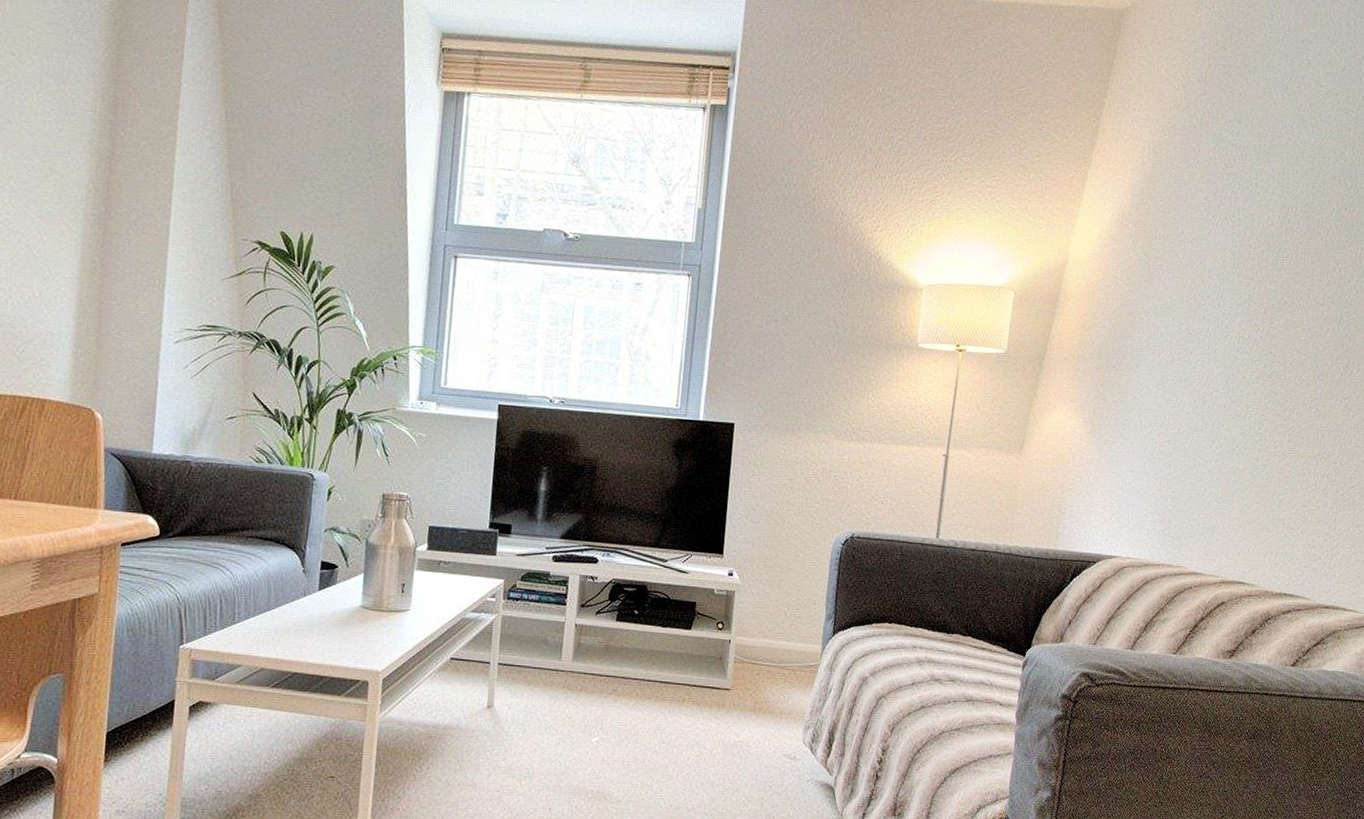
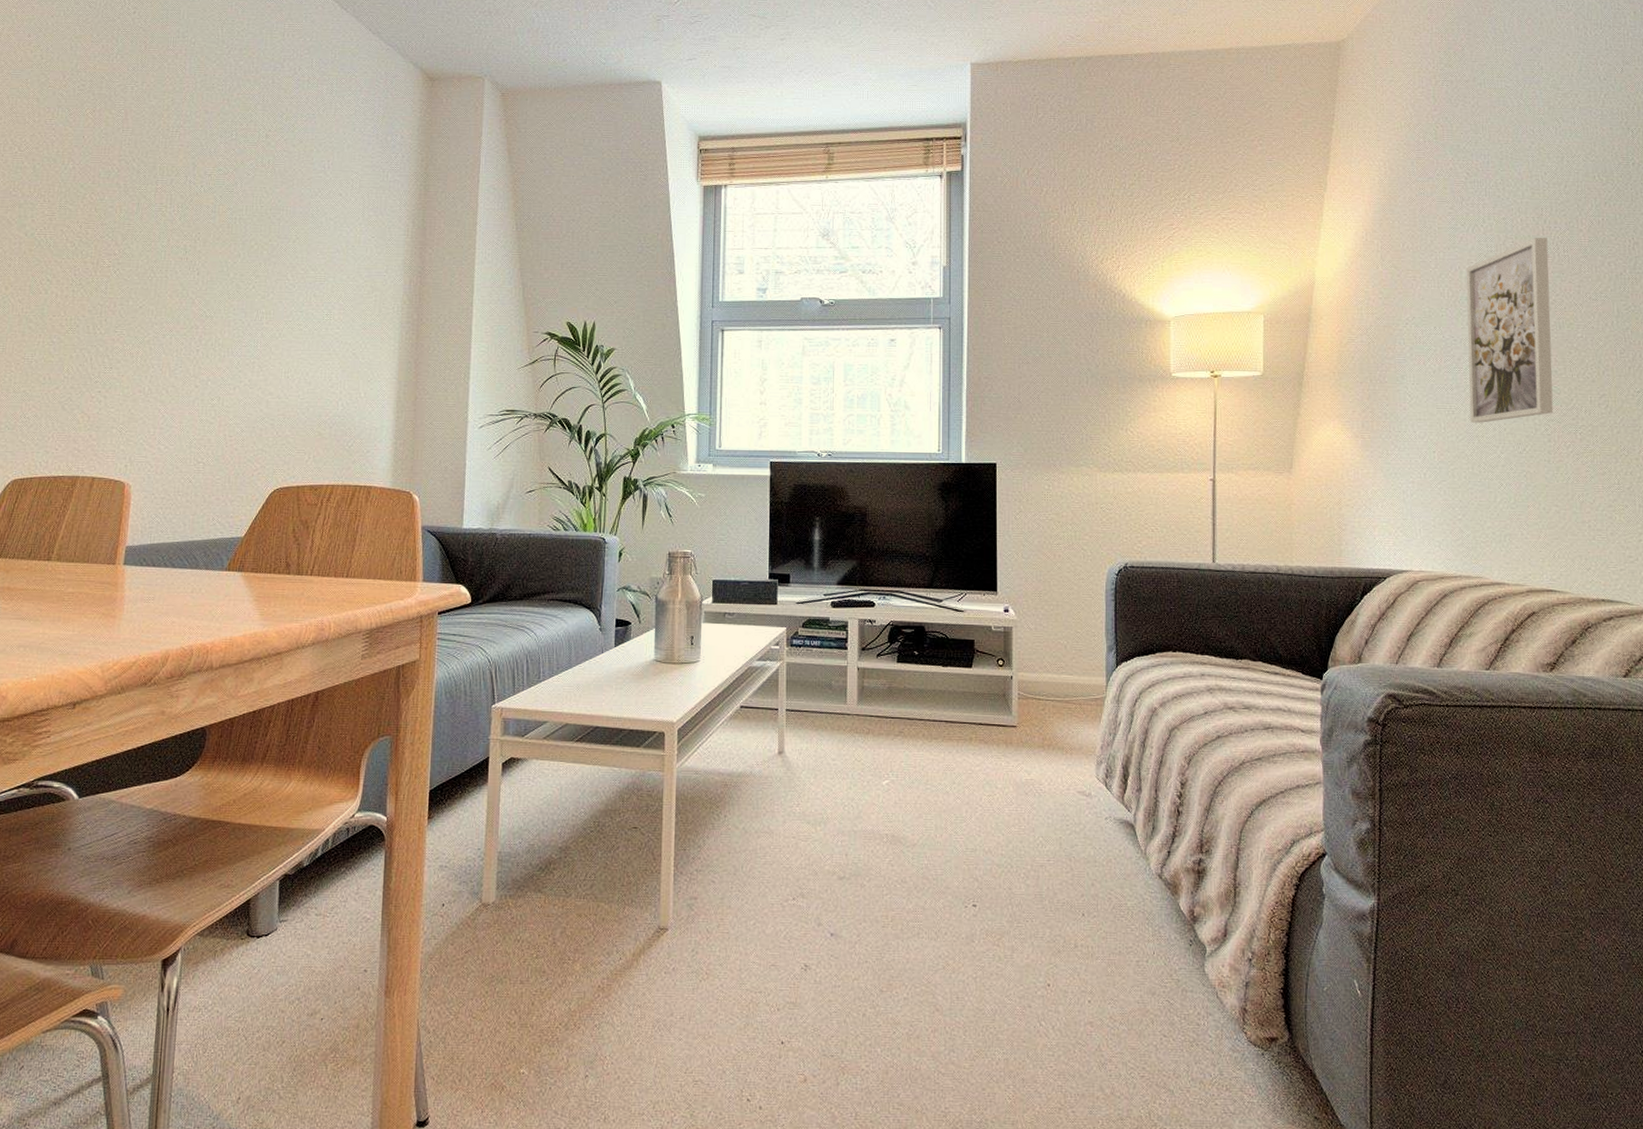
wall art: none [1193,236,1289,418] -> present [1466,237,1554,423]

